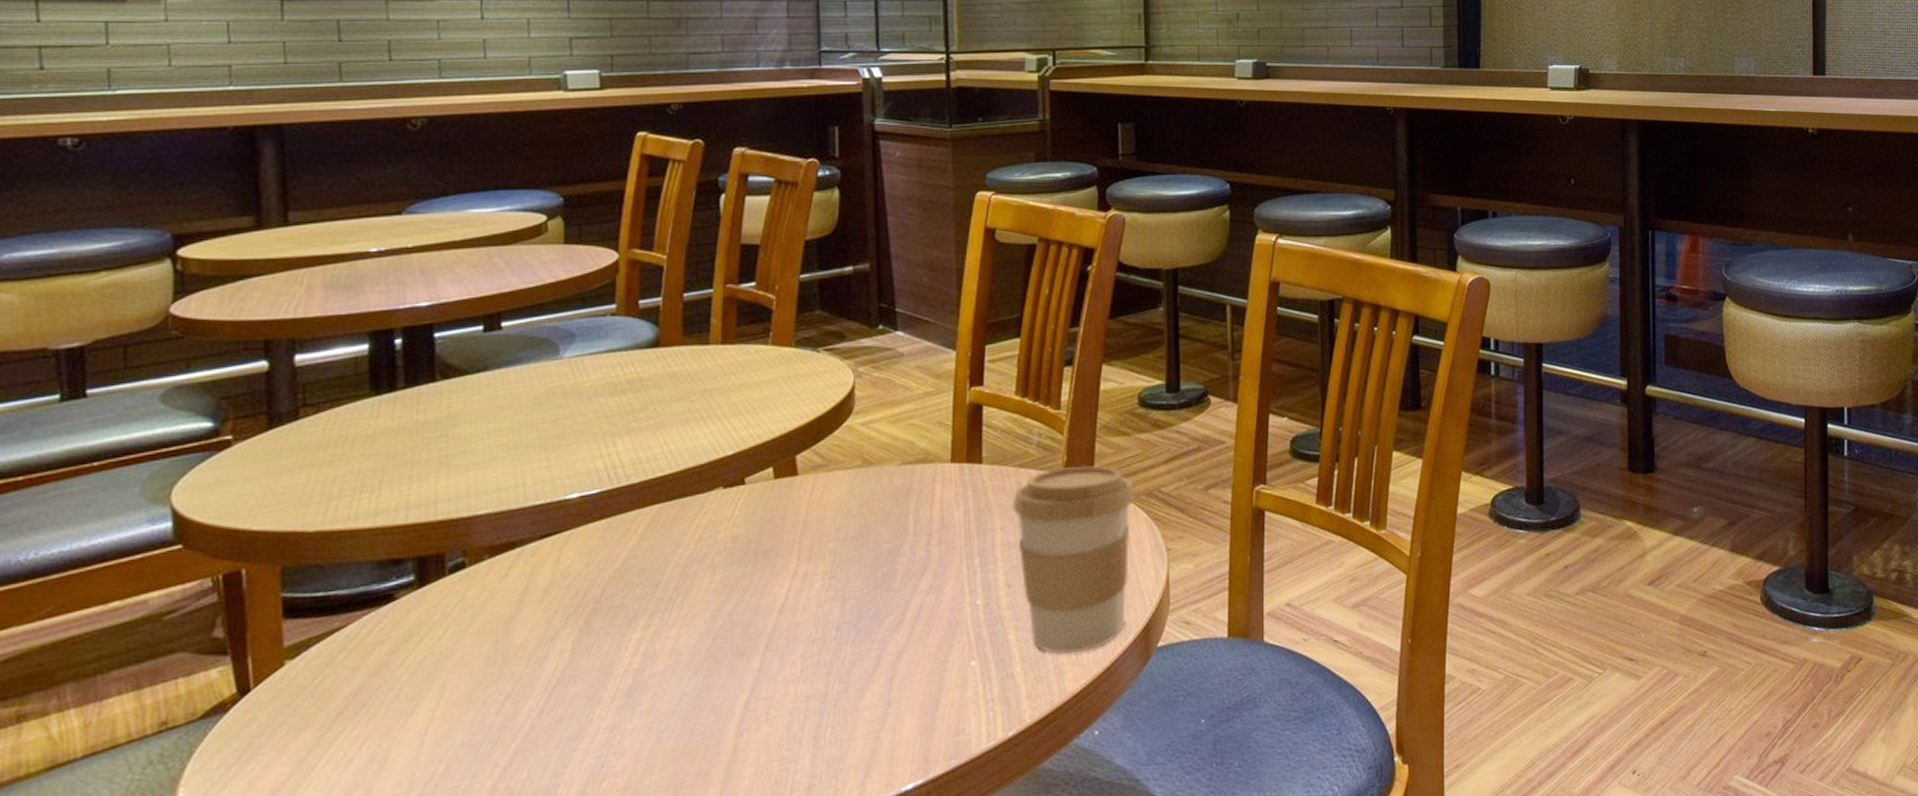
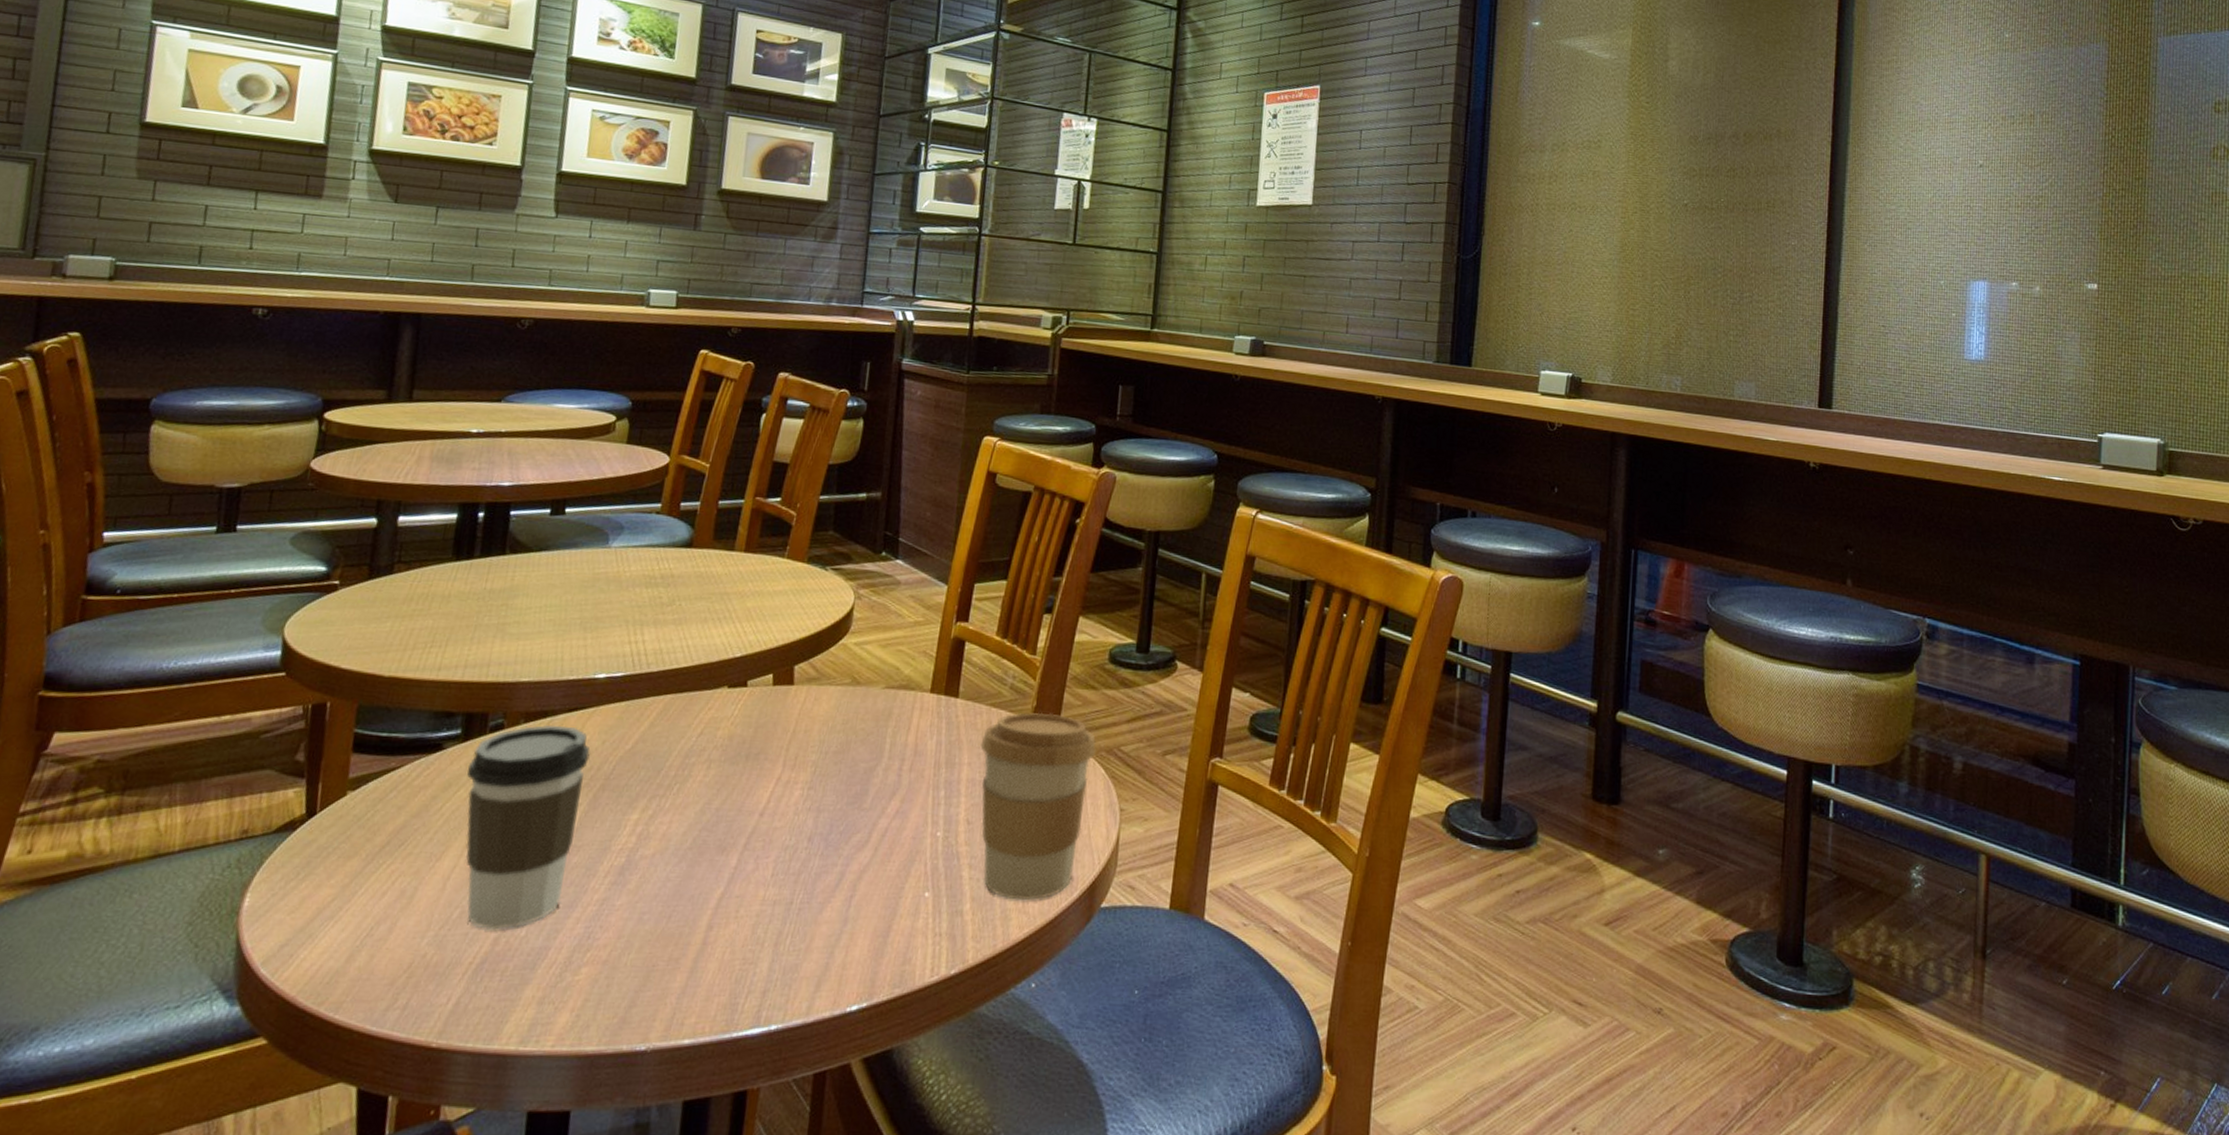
coffee cup: none [430,554,573,779] -> present [465,725,590,930]

